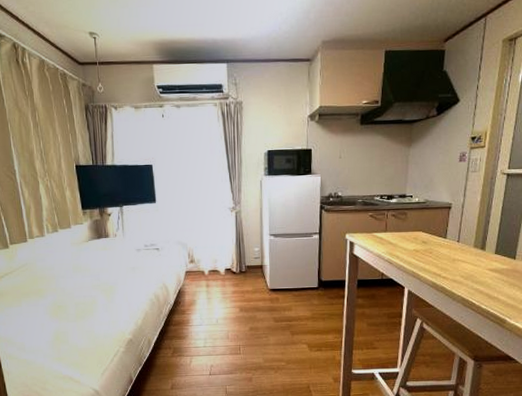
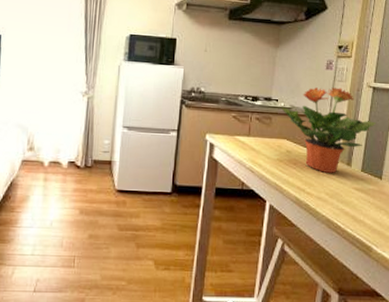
potted plant: none [416,178,510,258] -> present [281,87,376,173]

